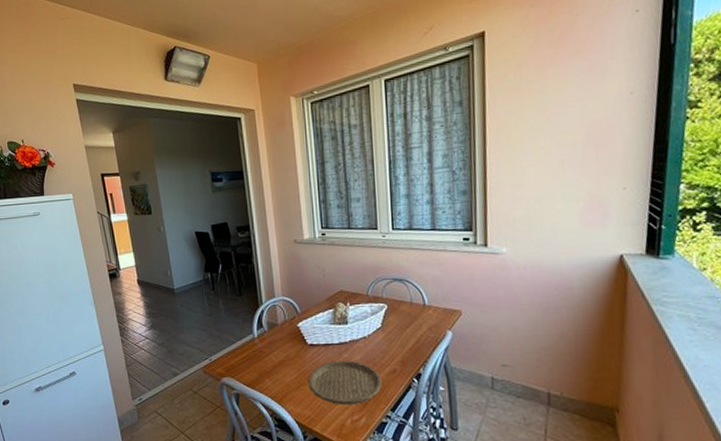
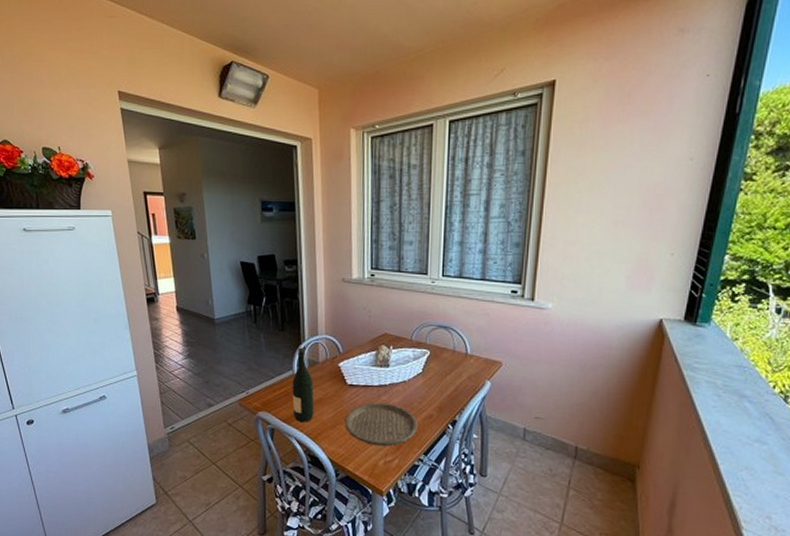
wine bottle: none [253,310,277,385] -> present [292,347,314,422]

